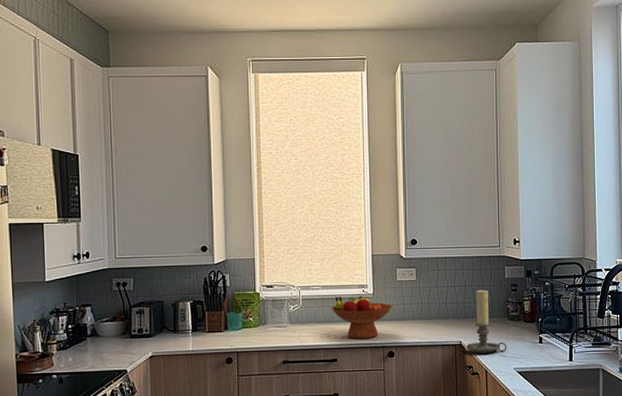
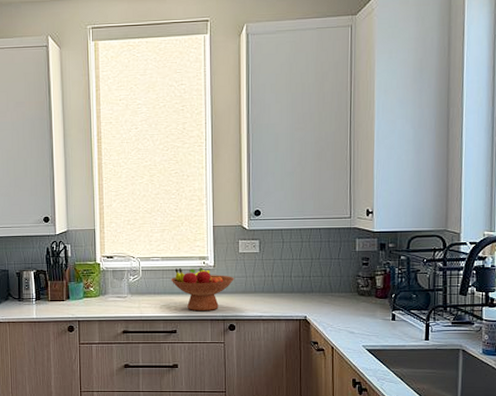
candle holder: present [466,290,507,354] -> none [311,263,356,329]

